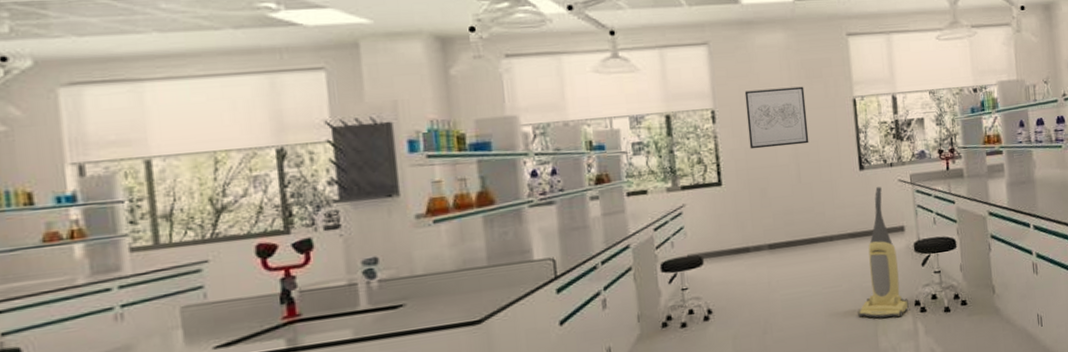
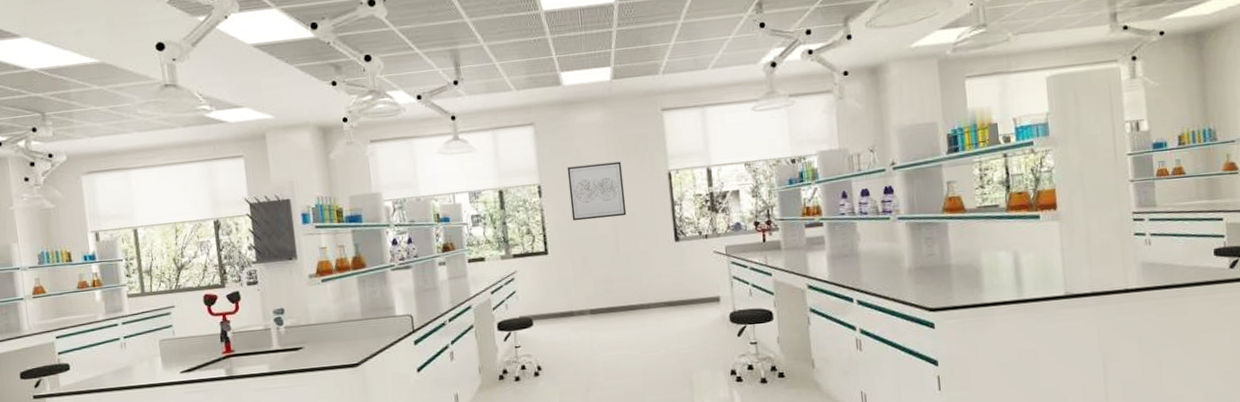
vacuum cleaner: present [858,187,909,319] -> none [674,258,725,385]

